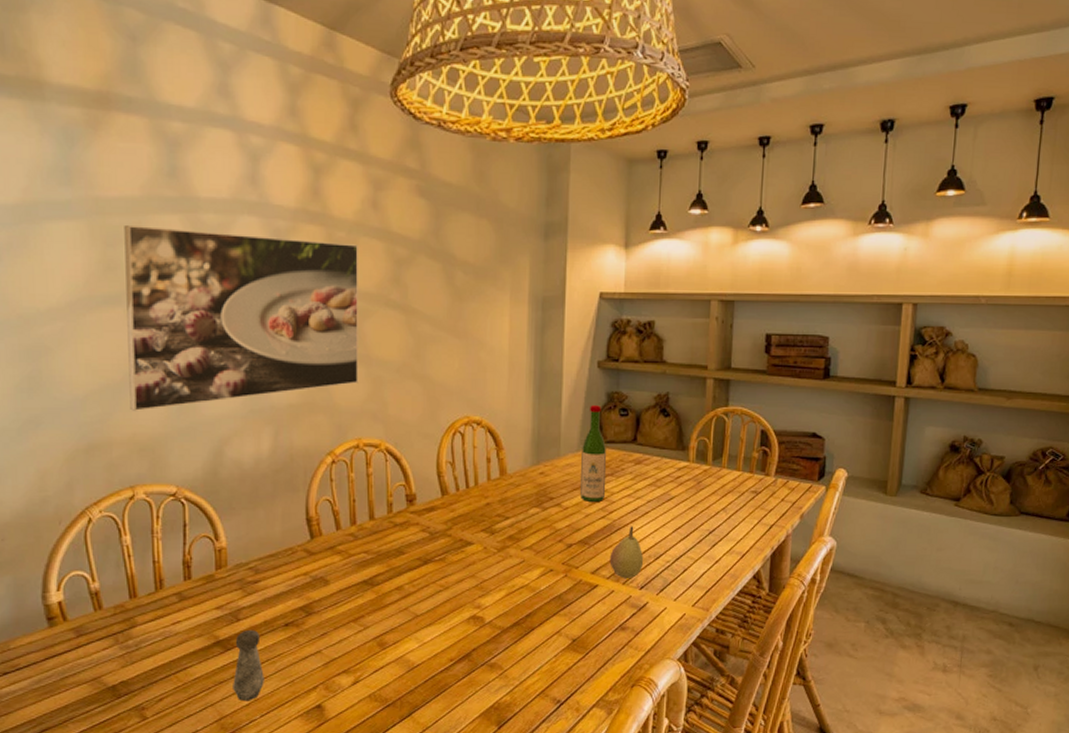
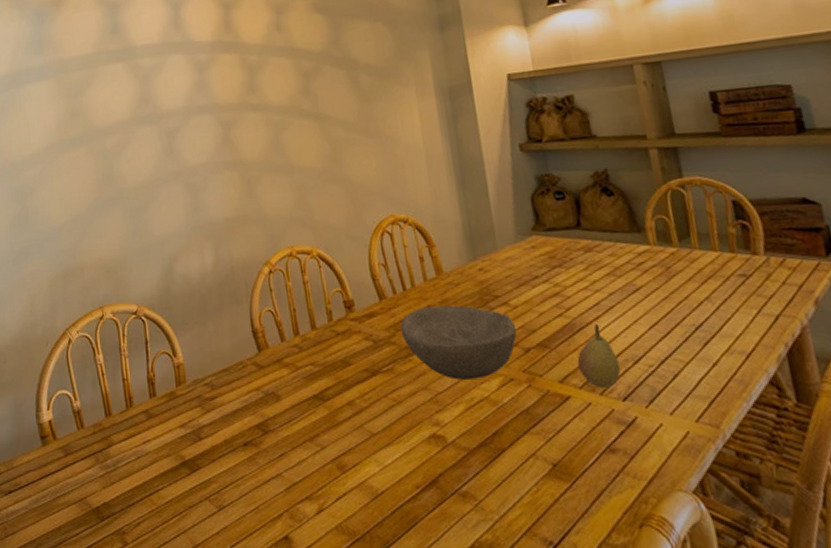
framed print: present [124,224,358,411] -> none [82,64,284,237]
salt shaker: present [233,630,264,702] -> none [199,450,231,529]
bowl: none [458,504,564,569] -> present [400,305,517,380]
wine bottle: present [580,405,607,502] -> none [519,191,557,298]

